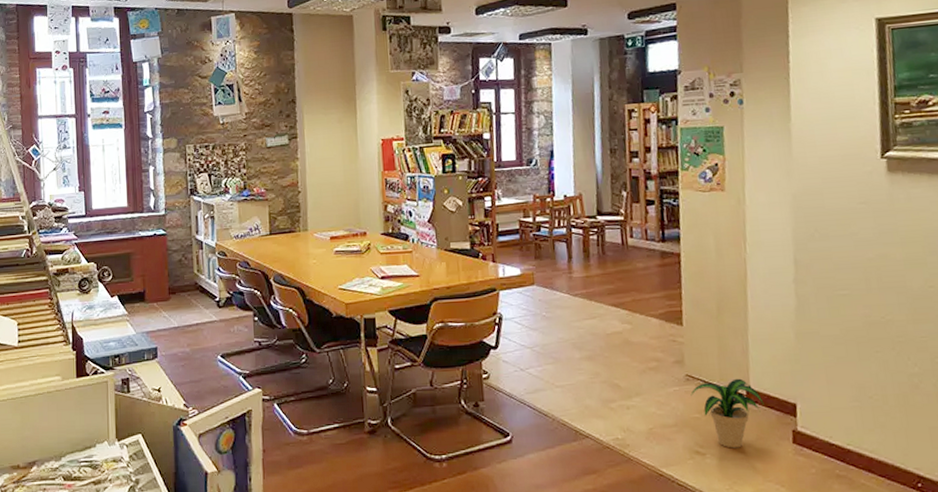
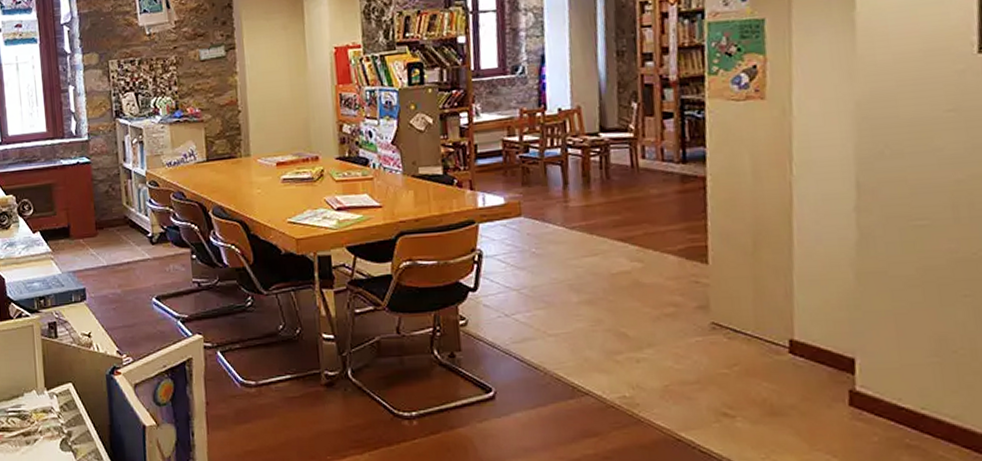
potted plant: present [690,378,764,449] -> none [717,327,813,411]

